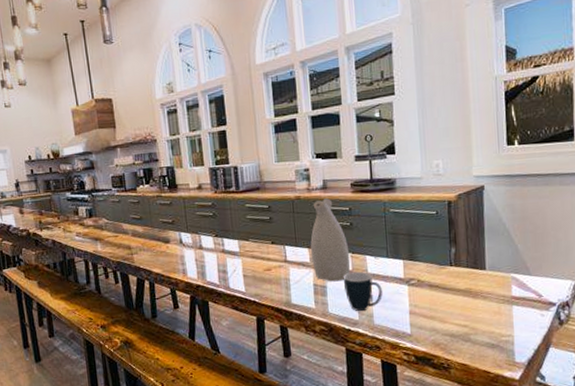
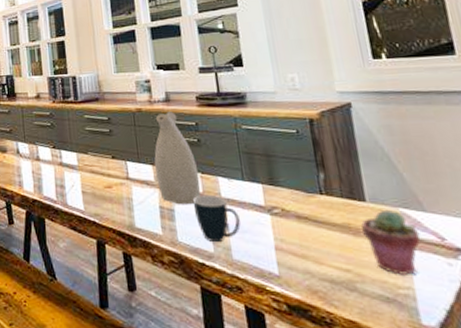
potted succulent: none [480,275,524,326] -> present [361,209,421,275]

